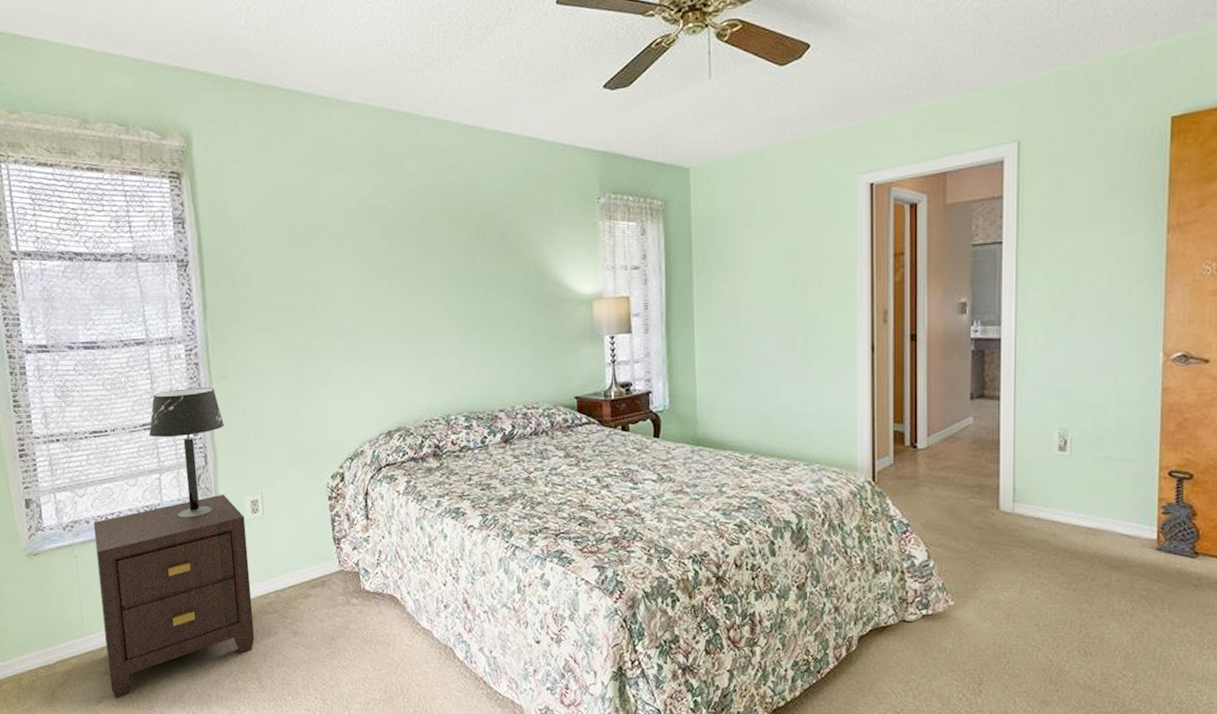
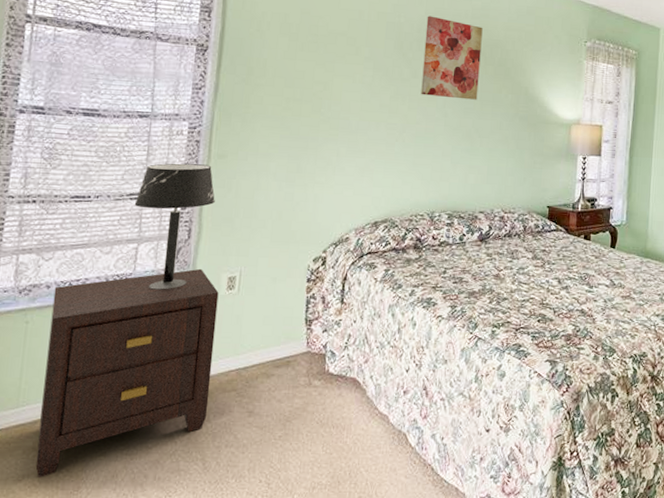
wall art: none [411,193,480,286] -> present [421,16,483,100]

